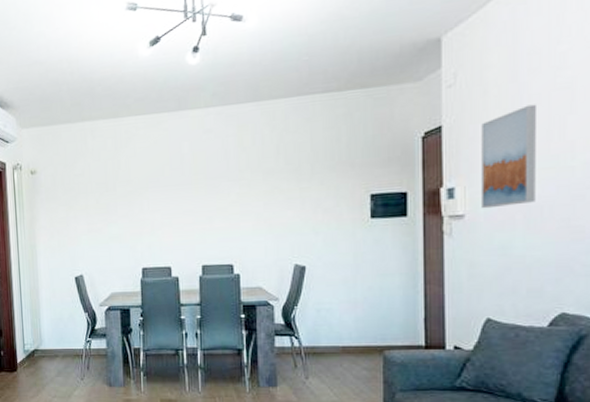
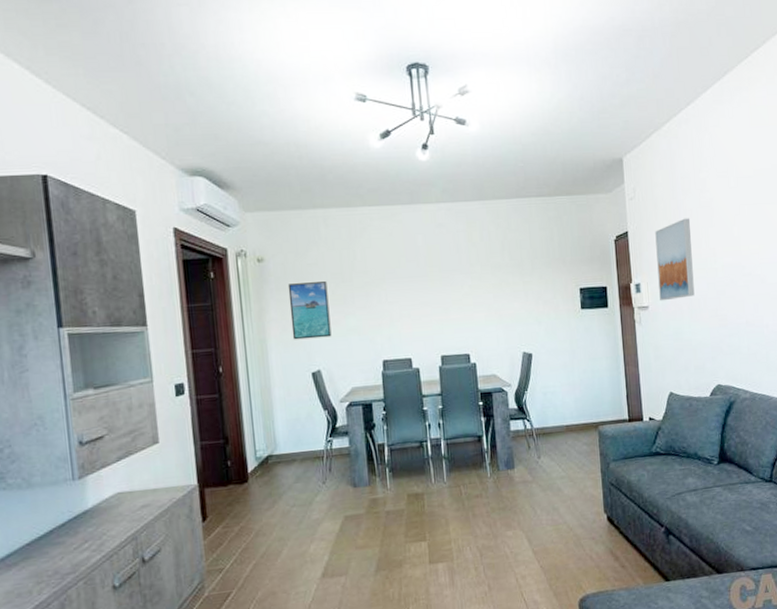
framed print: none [56,191,94,246] -> present [287,281,332,340]

